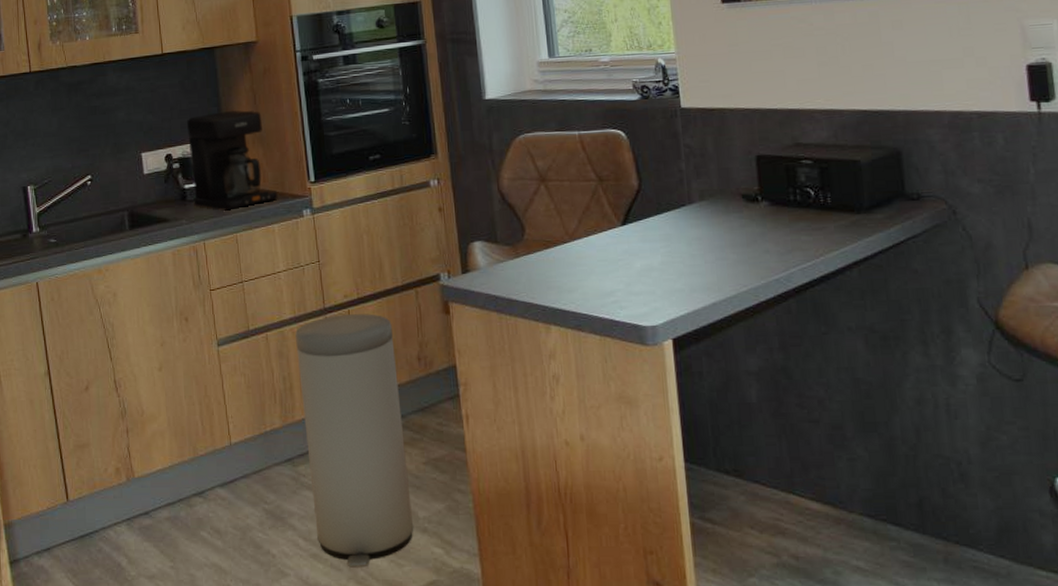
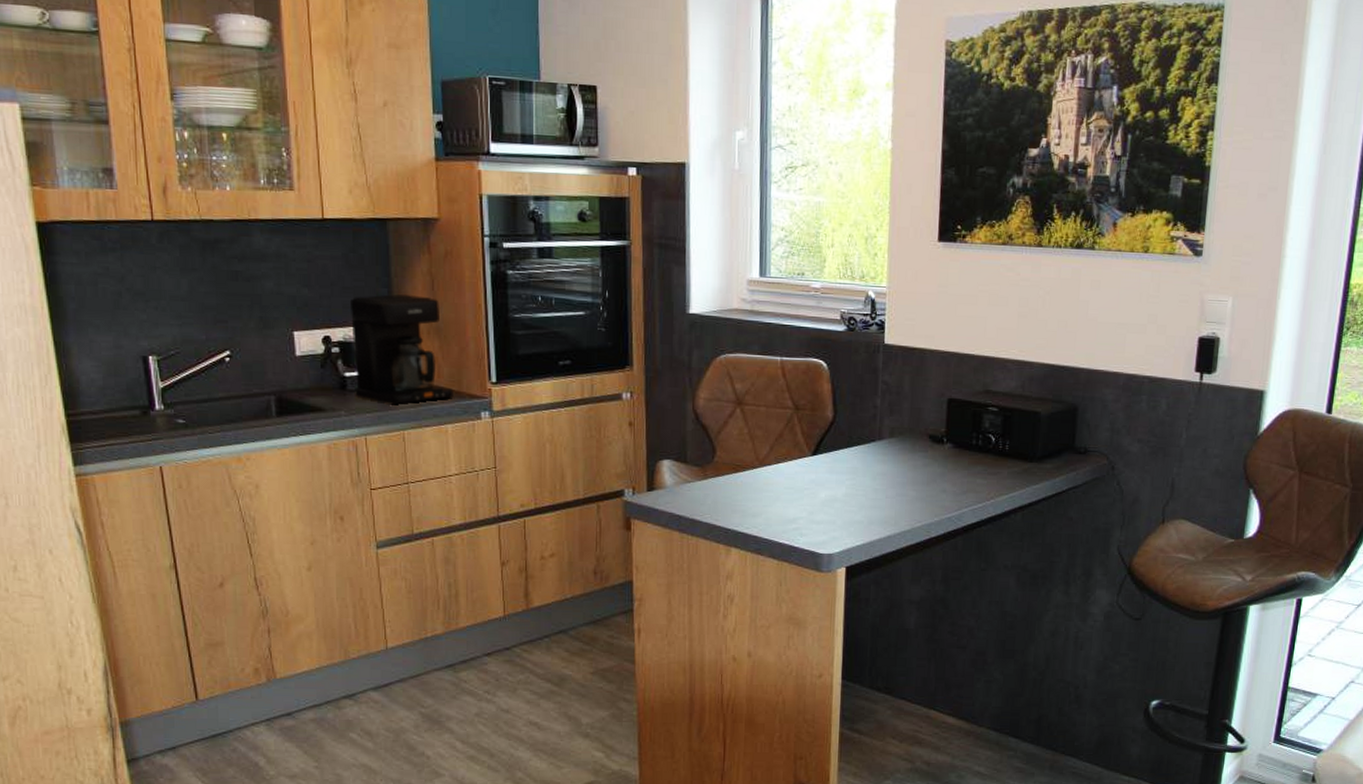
pedal bin: present [294,314,414,568] -> none [464,524,576,769]

